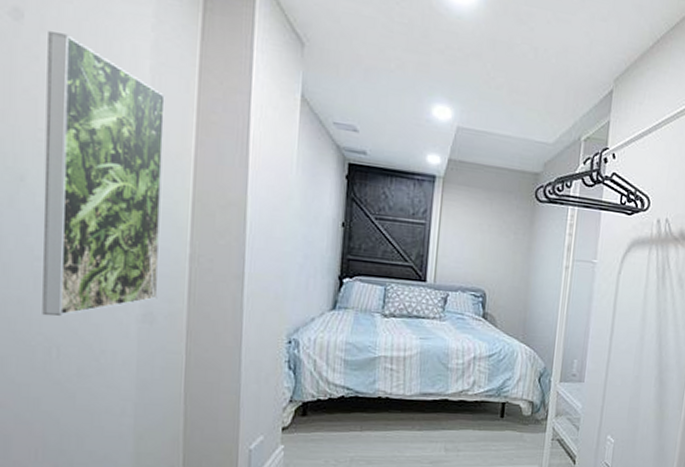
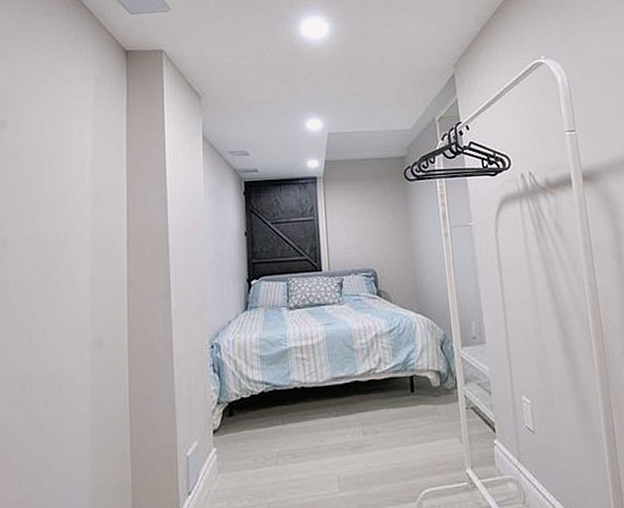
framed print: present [42,31,165,317] -> none [19,130,104,355]

